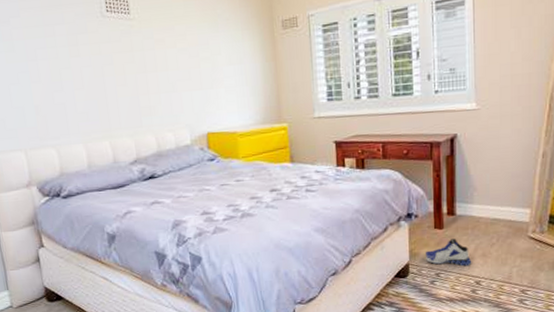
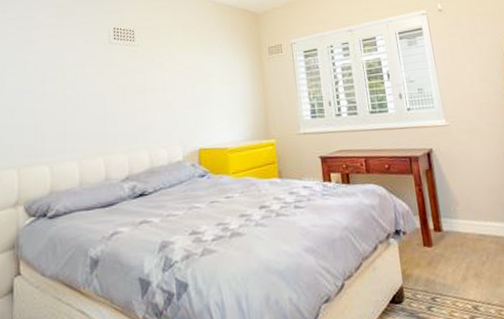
sneaker: present [426,239,472,267] -> none [418,257,466,289]

